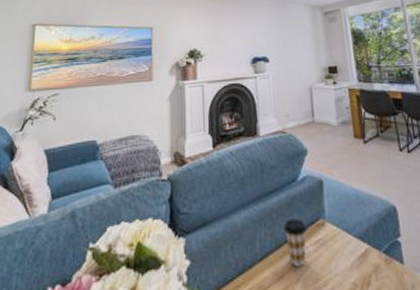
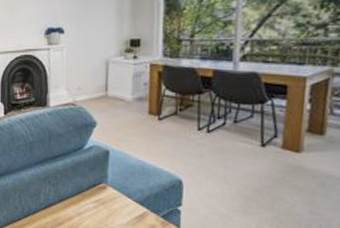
coffee cup: present [283,218,307,267] -> none [67,180,89,218]

